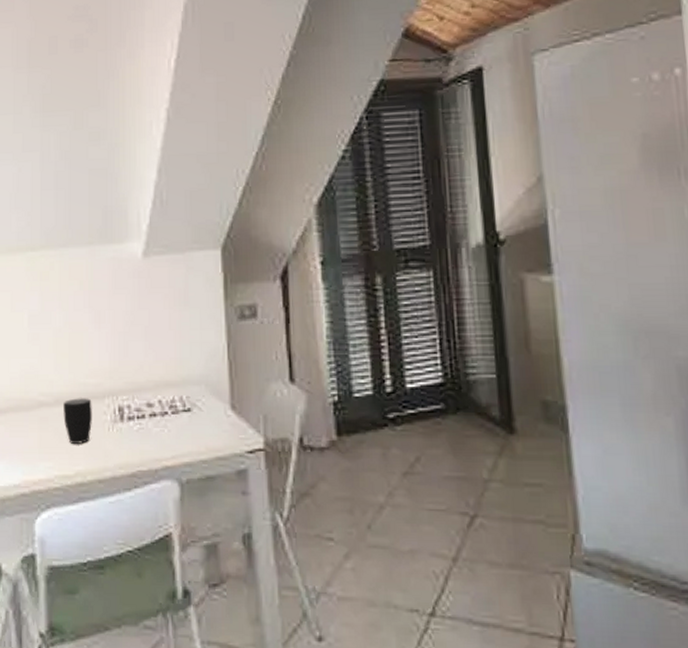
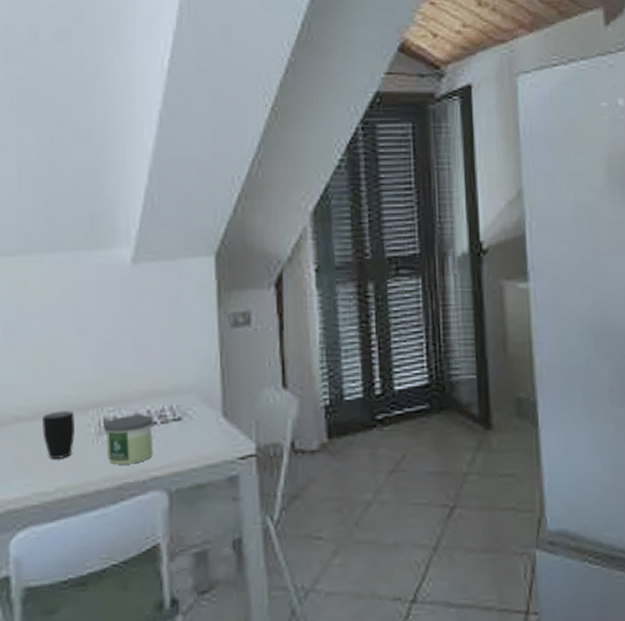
candle: none [119,405,165,453] -> present [104,415,154,465]

